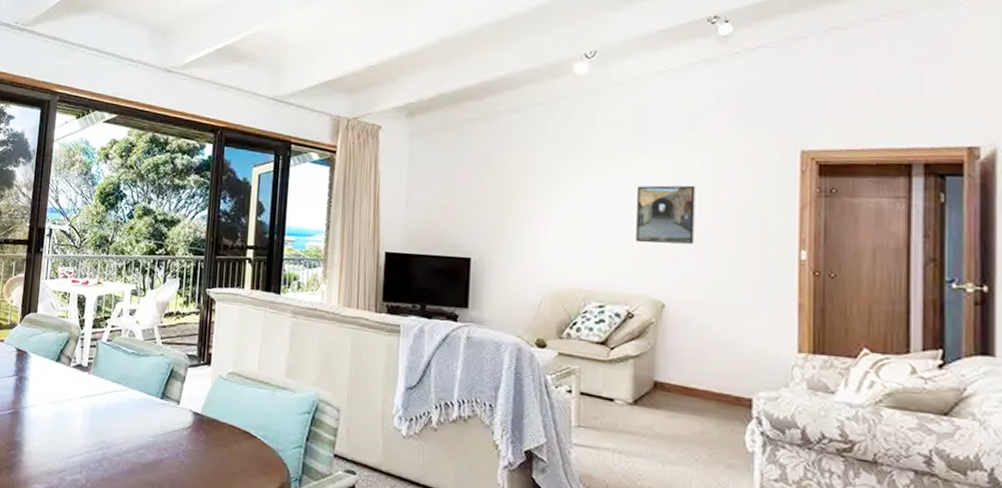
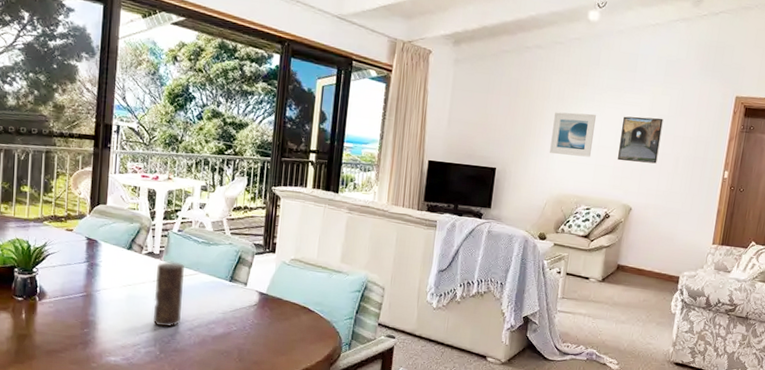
candle: none [79,375,113,452] -> present [153,261,184,327]
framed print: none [540,185,598,240] -> present [550,112,596,157]

